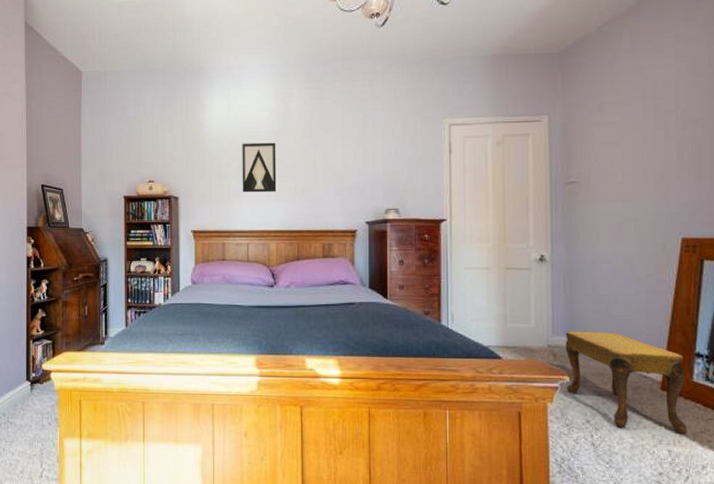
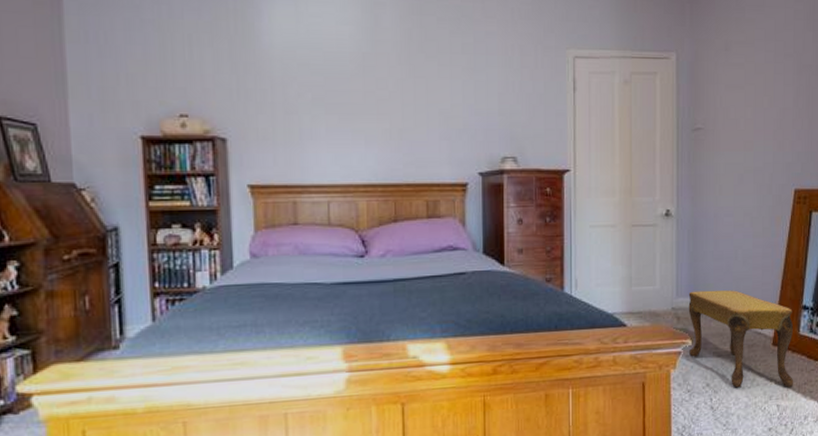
wall art: present [242,142,277,193] -> none [317,67,366,134]

